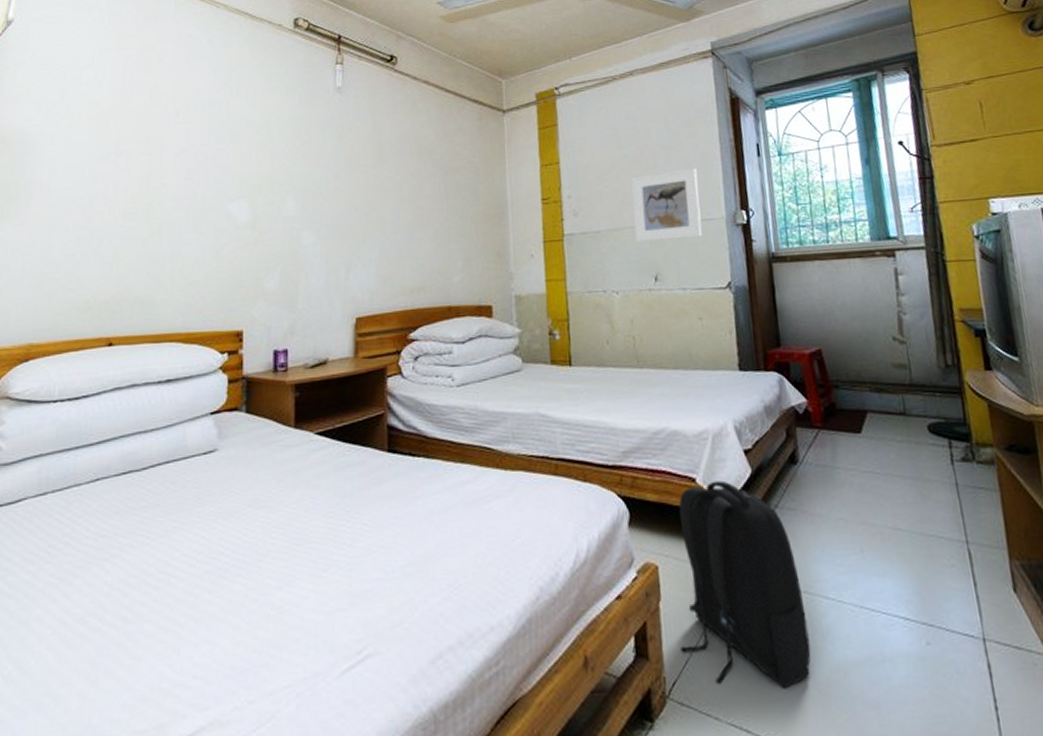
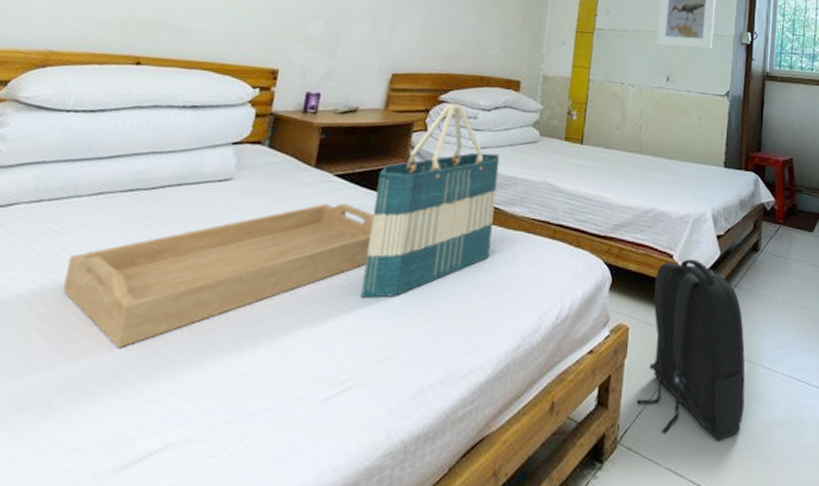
serving tray: none [78,461,364,635] -> present [62,203,375,349]
tote bag: none [360,340,489,560] -> present [361,103,500,298]

